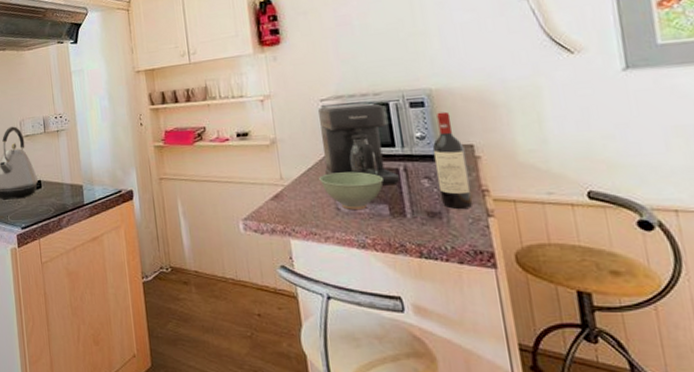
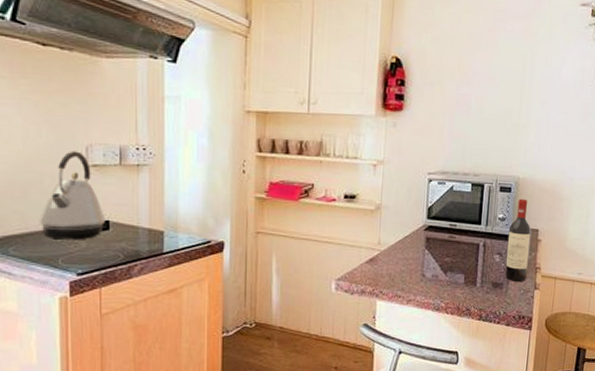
coffee maker: present [318,102,400,184] -> none [419,180,479,257]
bowl: present [319,171,383,211] -> none [412,242,465,278]

